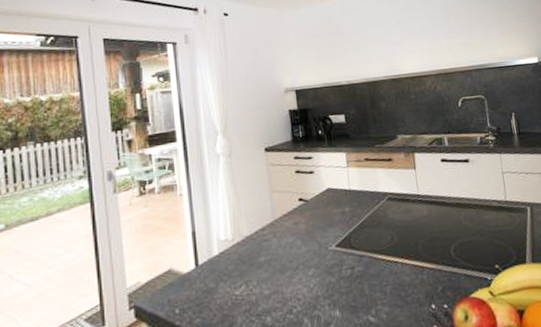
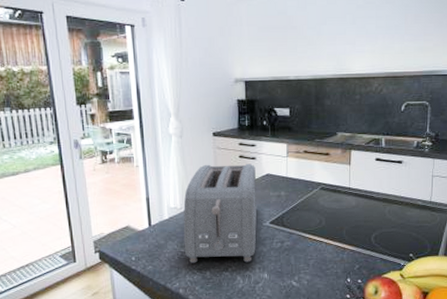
toaster: none [236,178,323,309] -> present [183,163,257,263]

